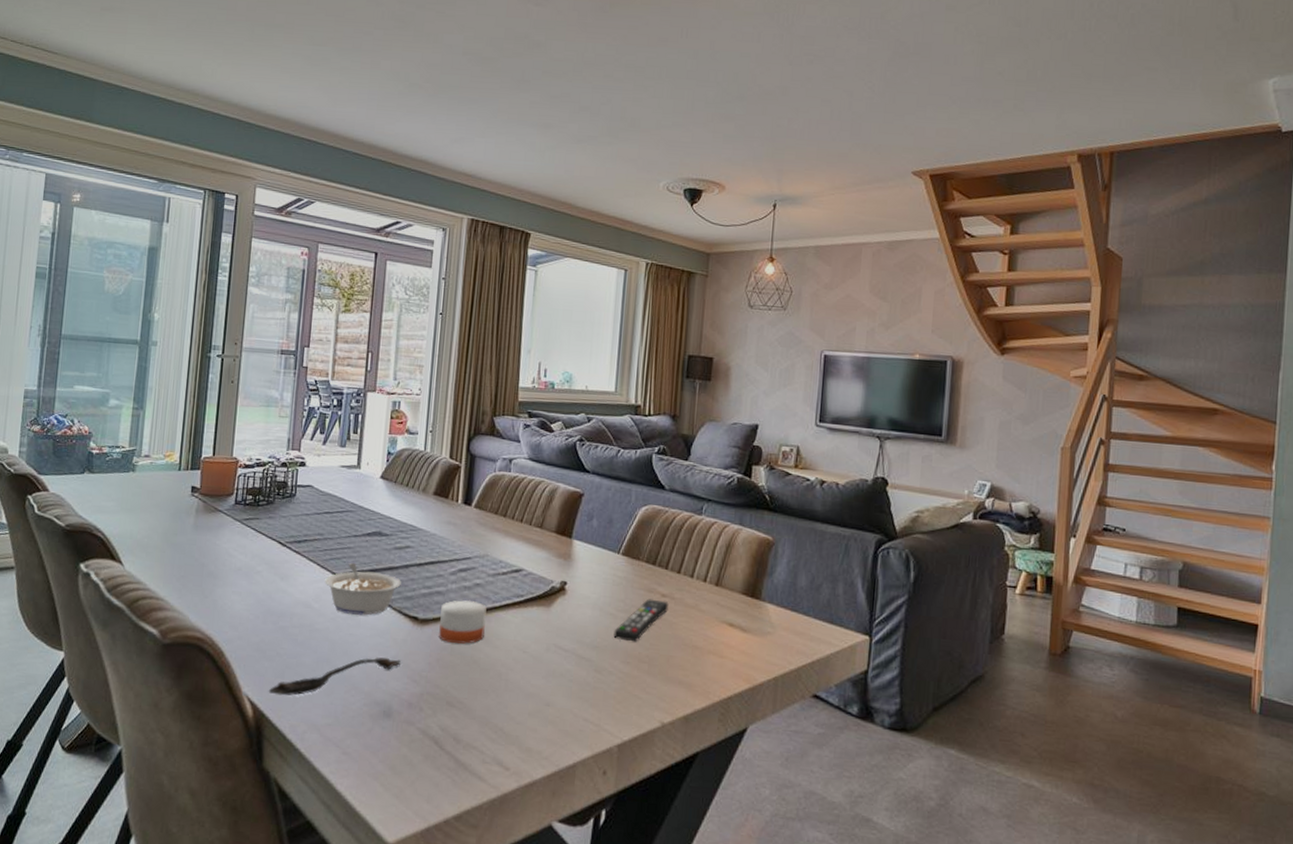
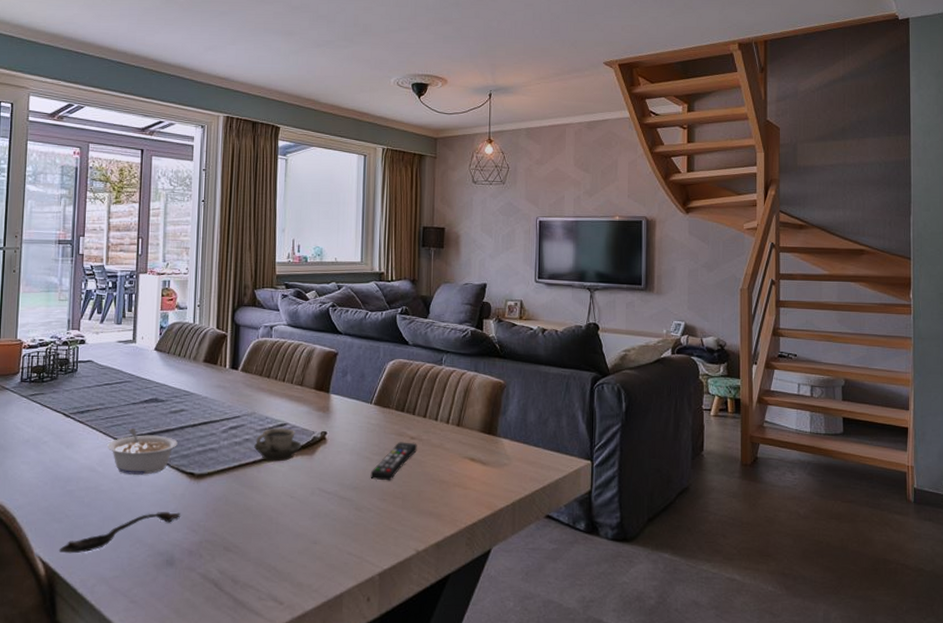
candle: present [439,599,487,644] -> none [214,454,256,494]
cup: none [485,573,538,612] -> present [254,428,302,462]

